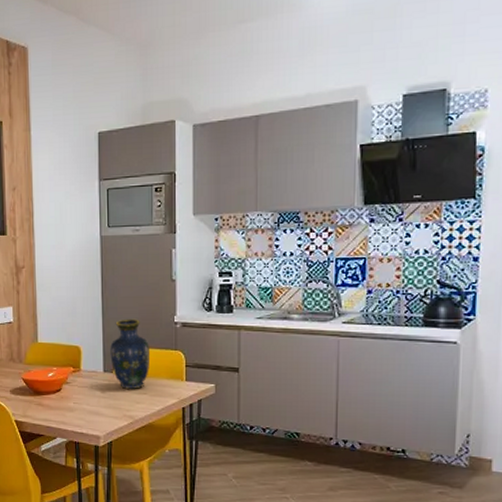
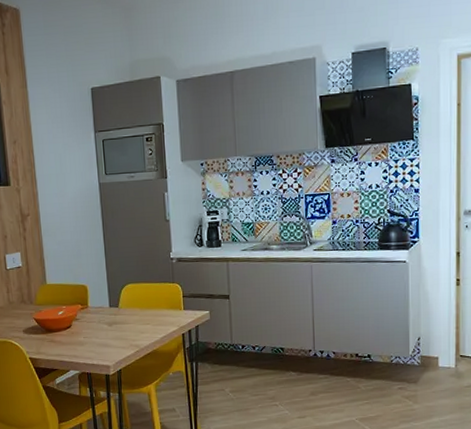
vase: present [110,319,151,389] -> none [114,257,151,321]

